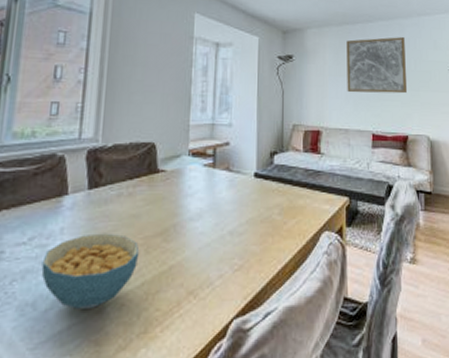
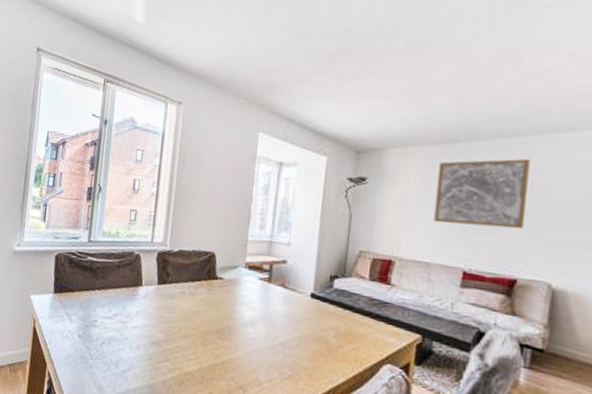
cereal bowl: present [41,233,140,310] -> none [122,320,198,379]

